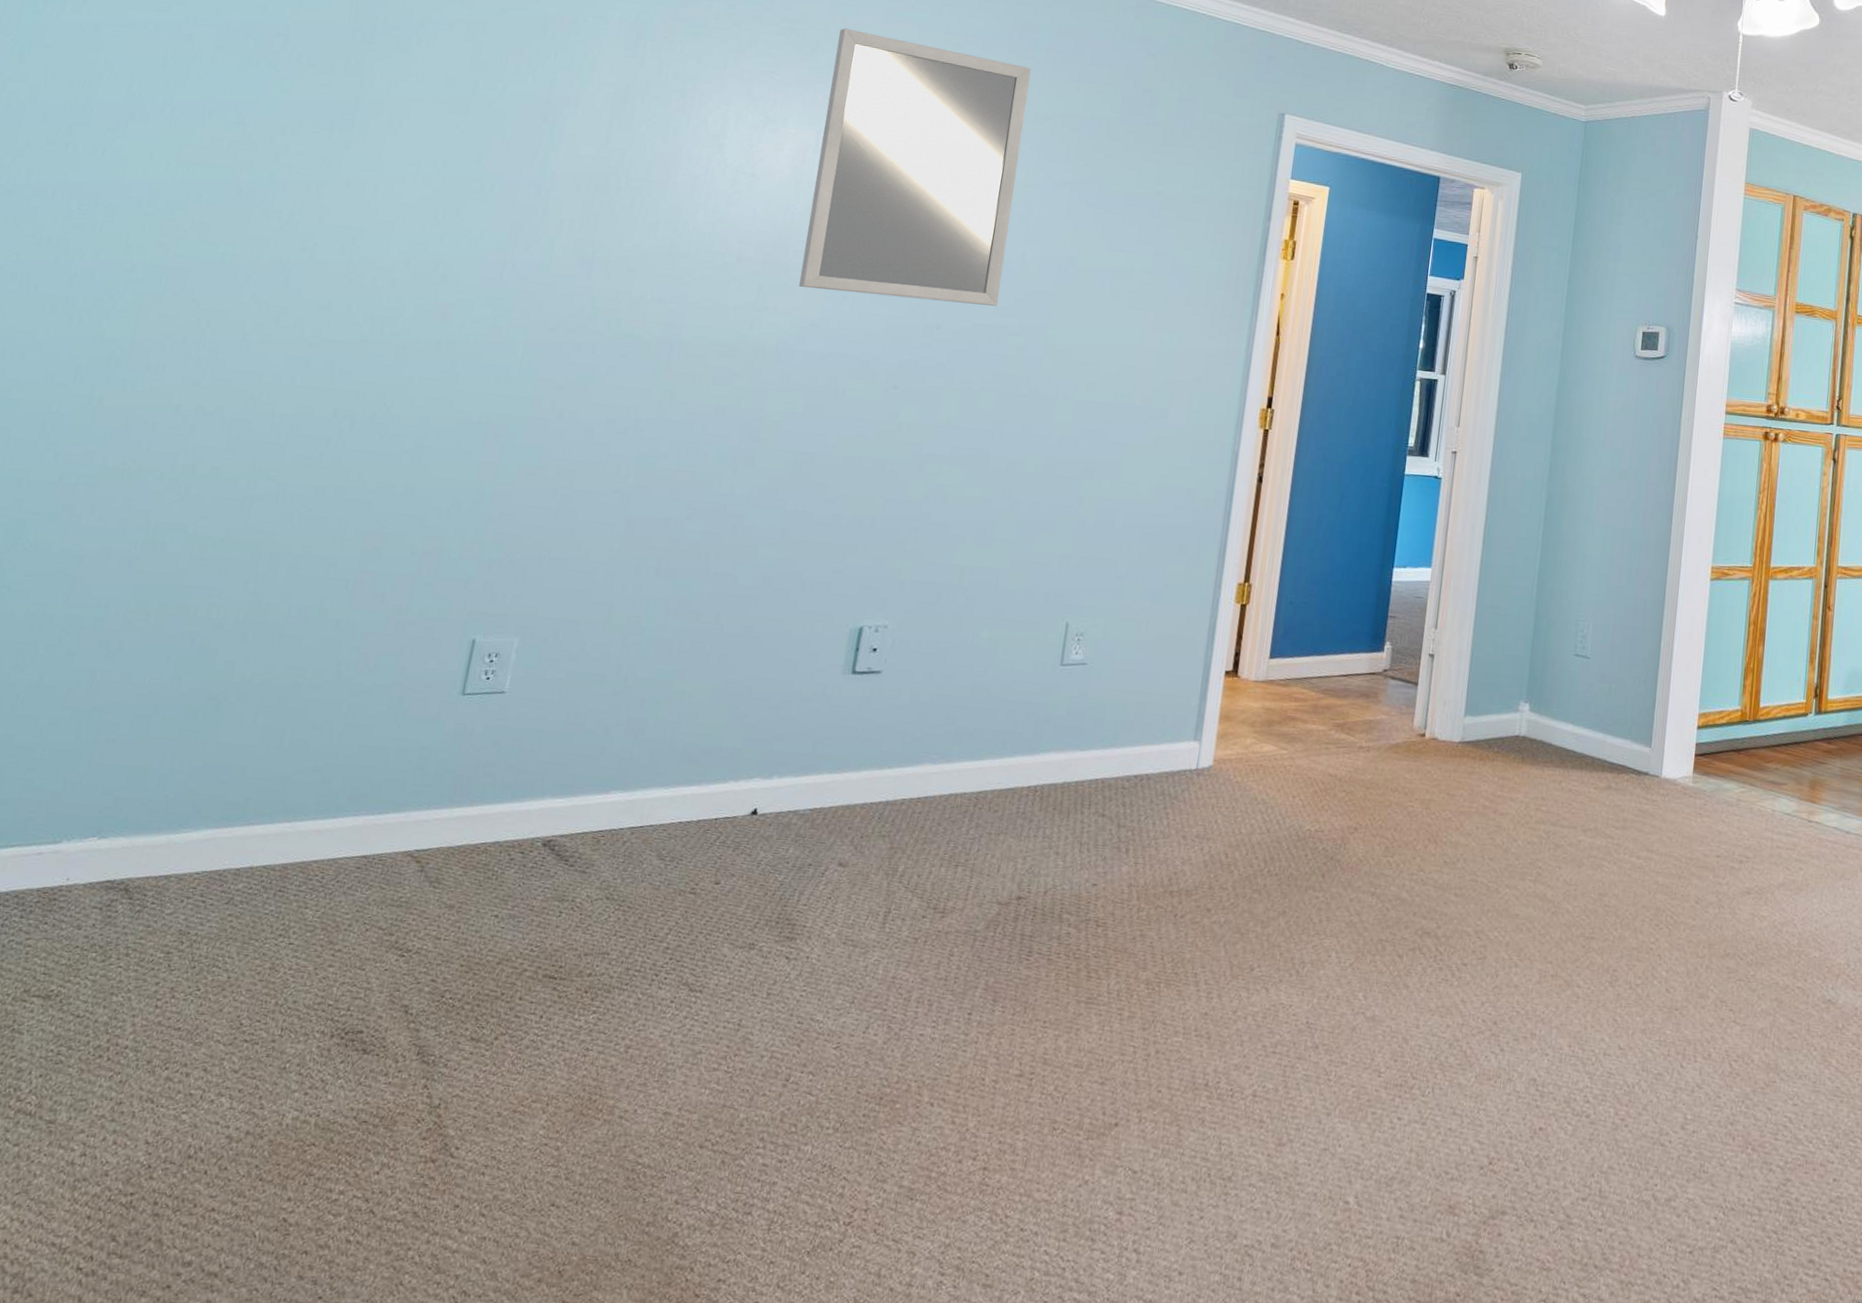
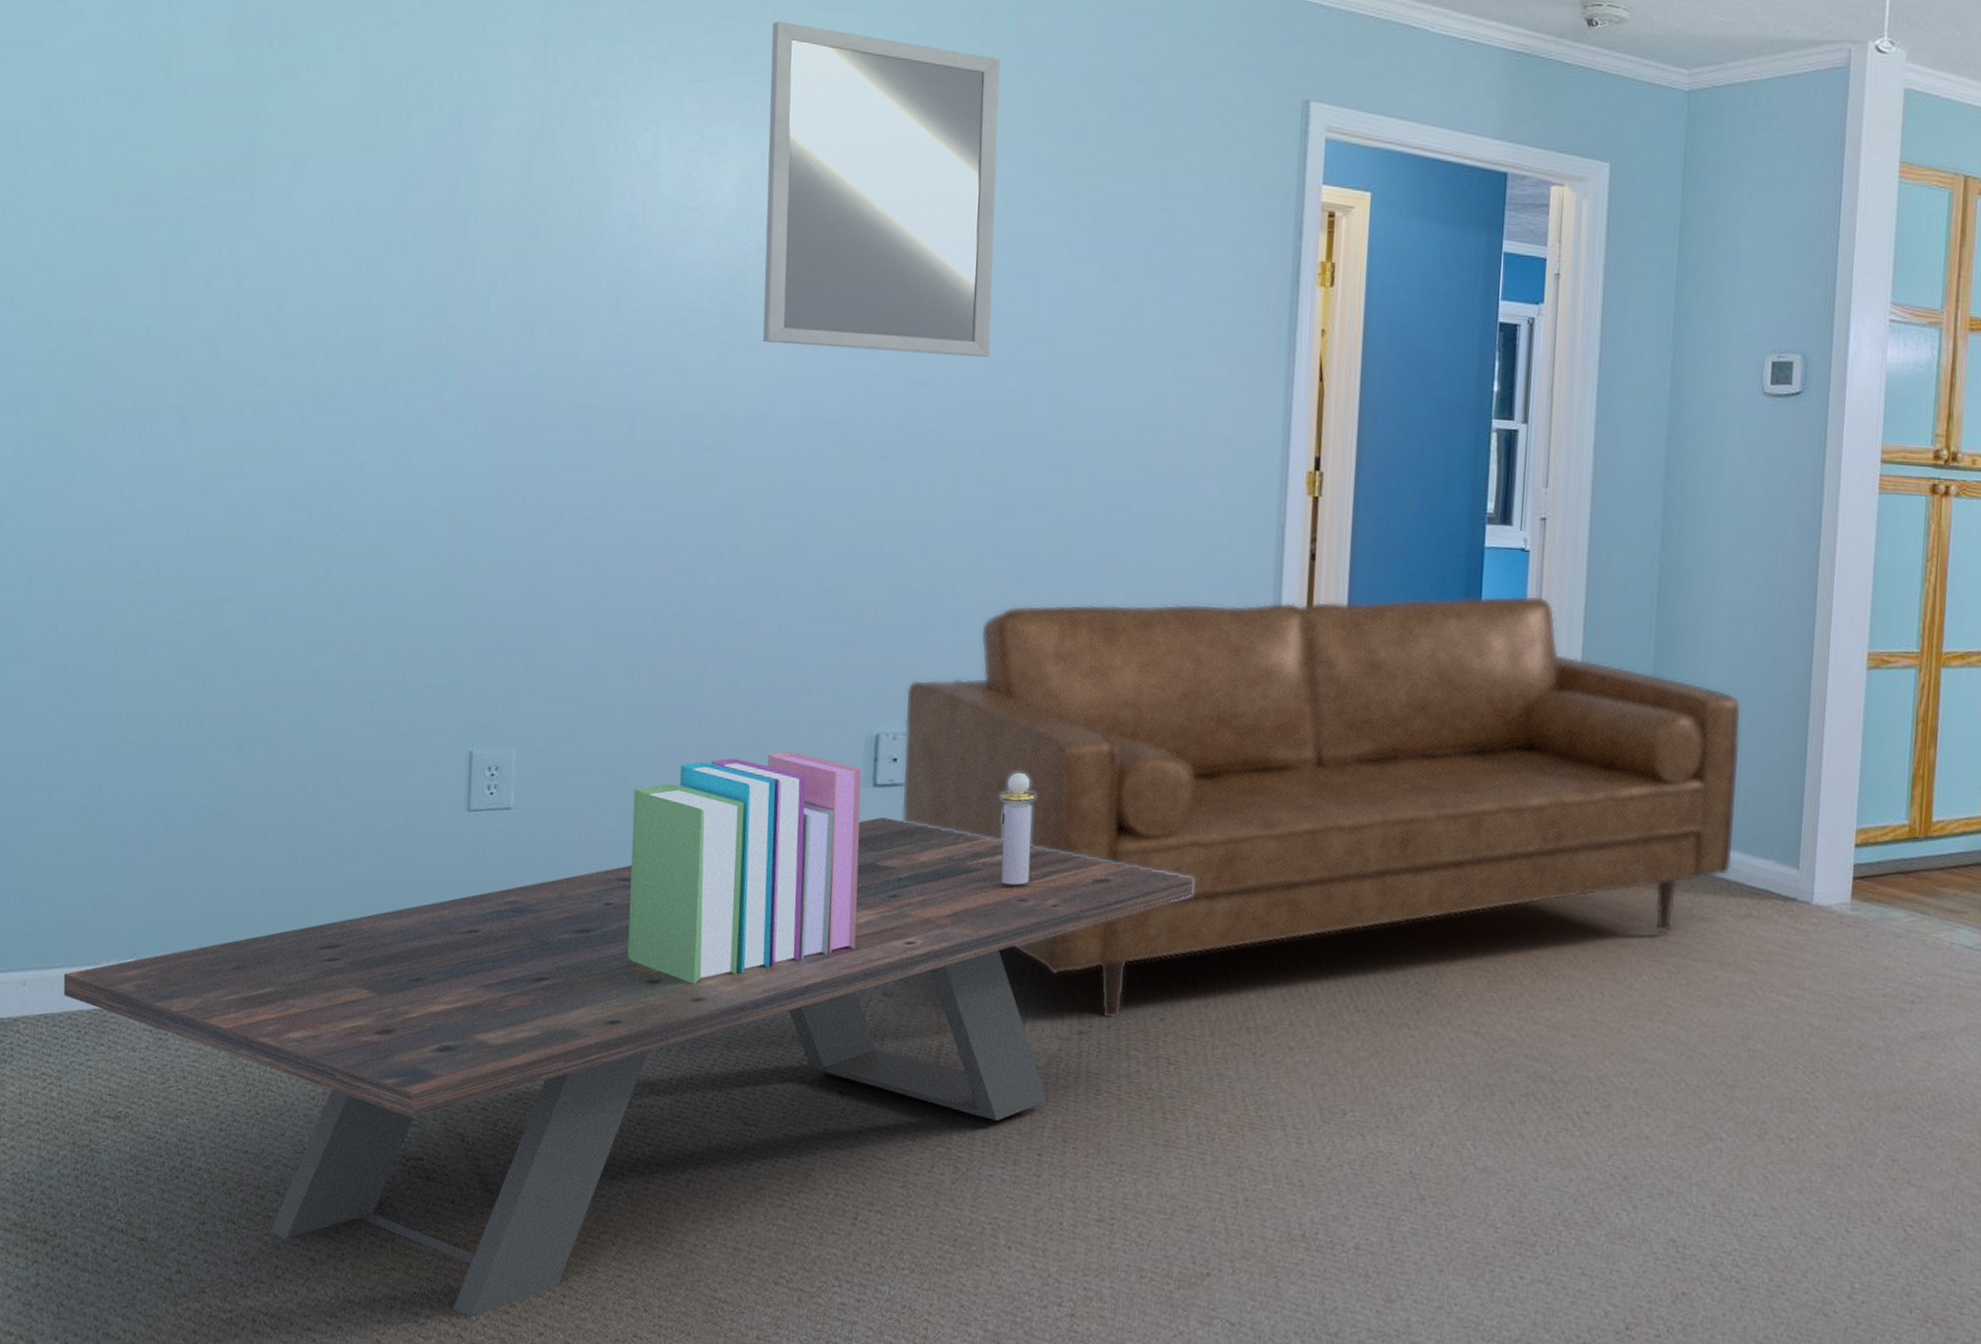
coffee table: none [15,701,1134,1192] -> present [63,817,1193,1318]
books: none [598,642,843,857] -> present [627,752,862,984]
sofa: none [874,515,1609,885] -> present [901,595,1742,1019]
perfume bottle: none [960,661,1000,763] -> present [1000,772,1037,886]

